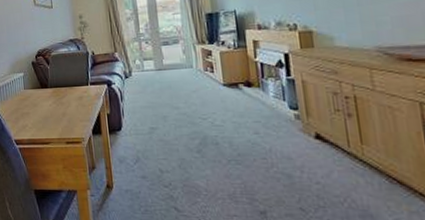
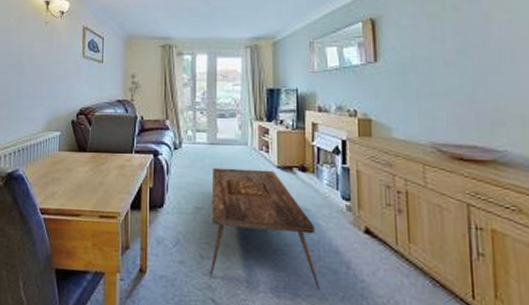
coffee table: none [162,88,276,193] -> present [210,167,320,289]

